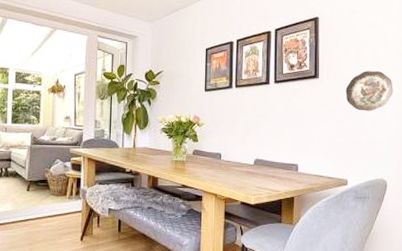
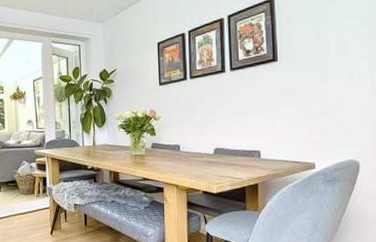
decorative plate: present [345,71,393,111] -> none [308,48,362,91]

